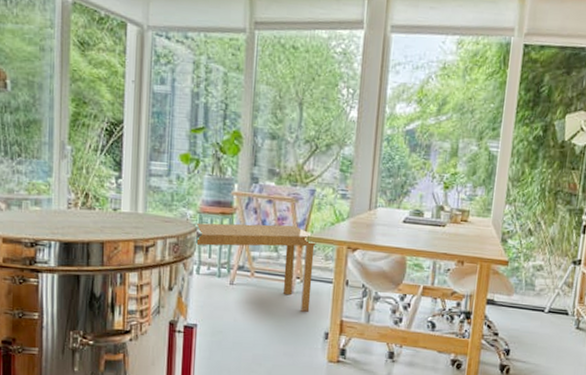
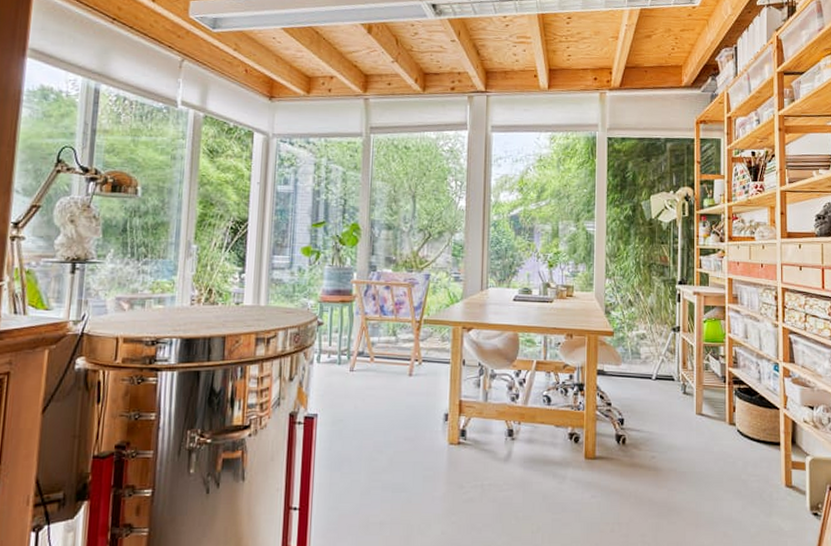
dining table: present [195,222,316,313] -> none [315,309,433,395]

